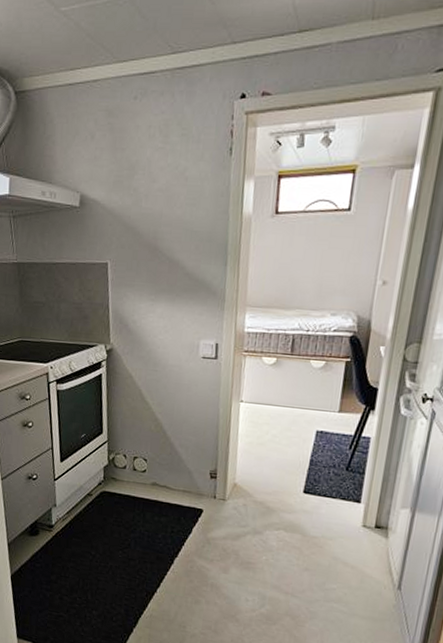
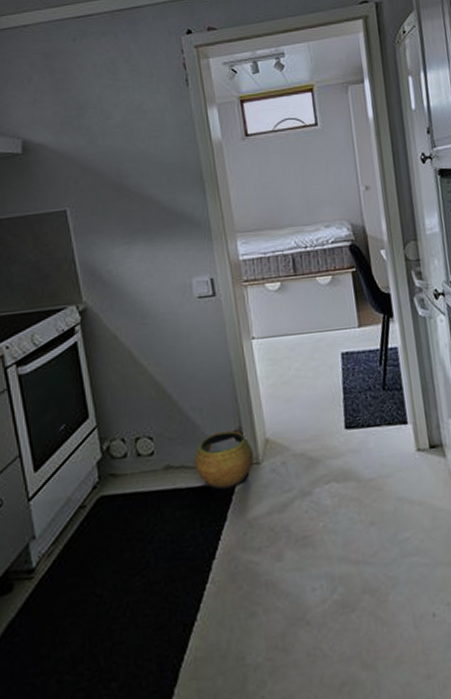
clay pot: none [175,468,222,513] -> present [194,430,254,490]

